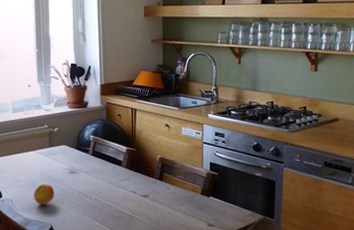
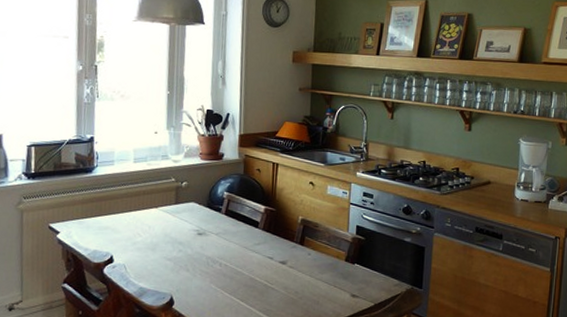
fruit: present [33,184,55,205] -> none [152,247,178,272]

